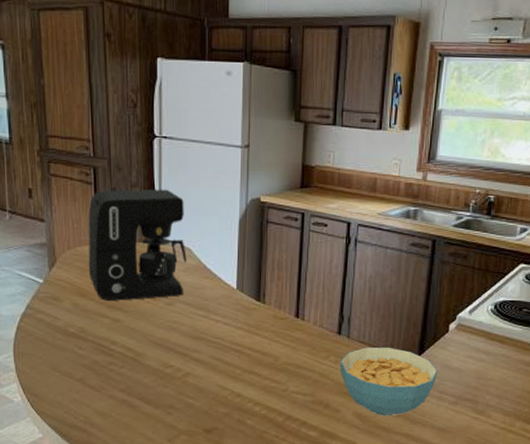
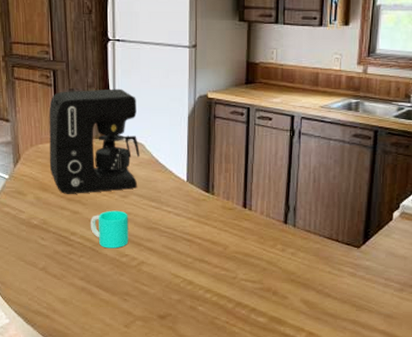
cup: none [132,318,174,359] -> present [90,210,129,249]
cereal bowl: present [340,347,438,416] -> none [287,235,383,303]

